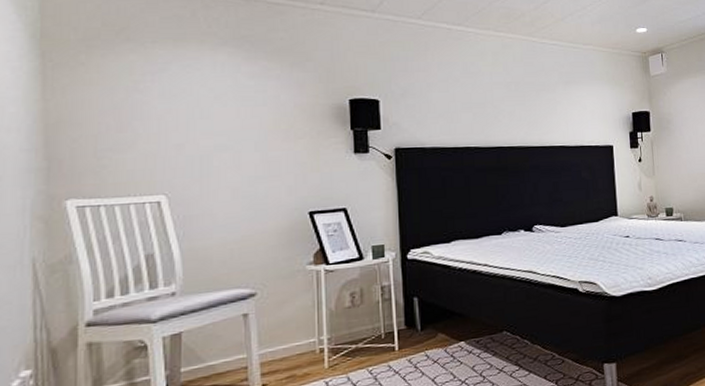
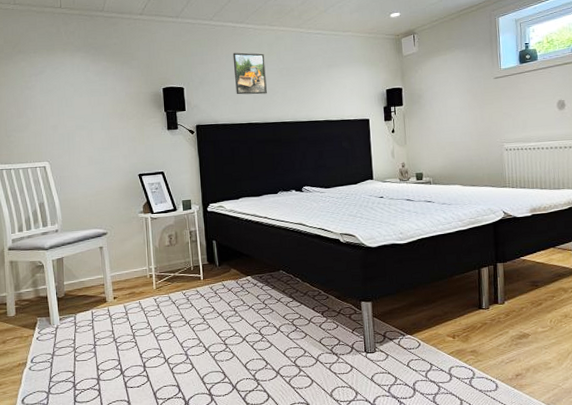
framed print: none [447,61,490,113] -> present [232,52,267,95]

